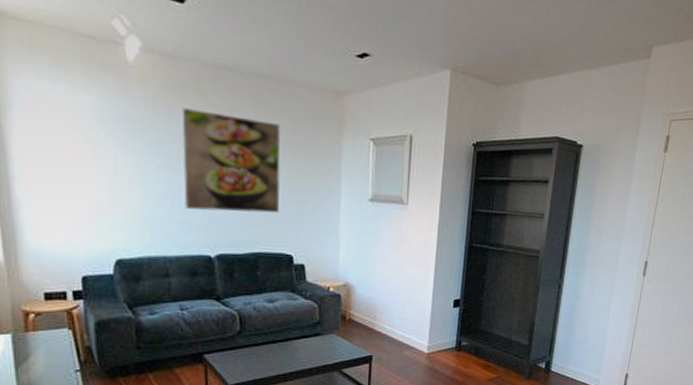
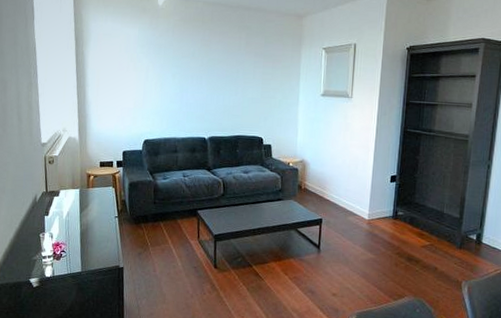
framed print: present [182,108,281,214] -> none [189,34,256,106]

